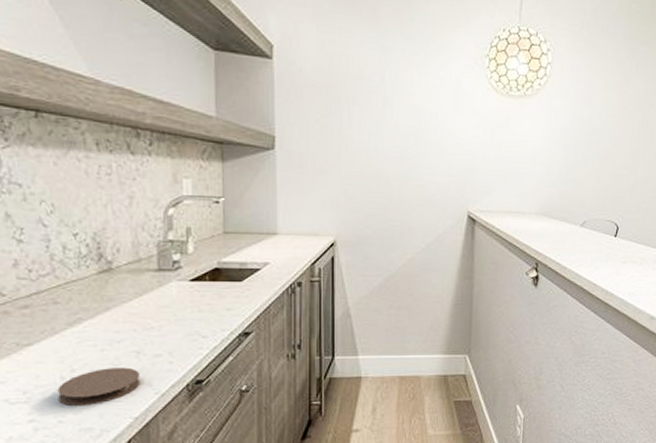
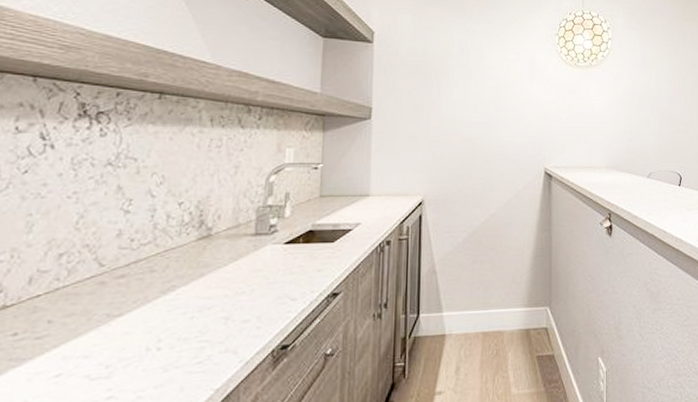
coaster: present [57,367,140,407] -> none [140,335,226,380]

